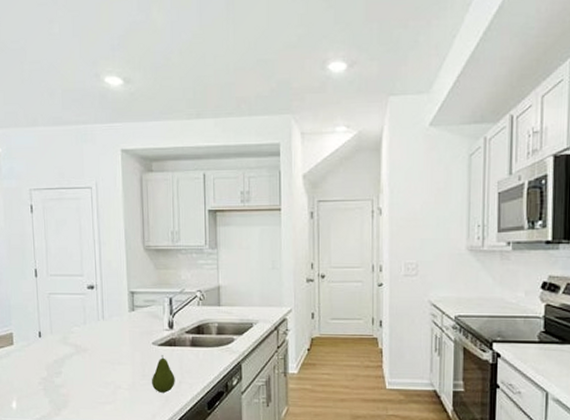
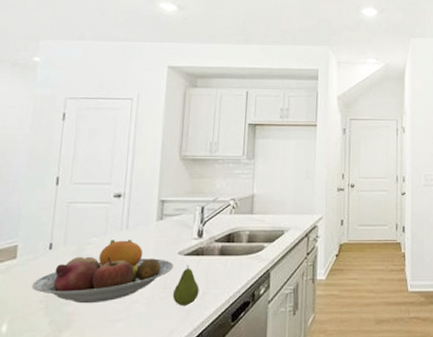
fruit bowl: none [30,330,149,386] -> present [31,240,173,303]

